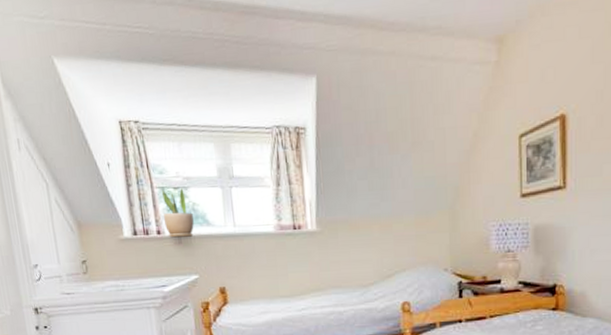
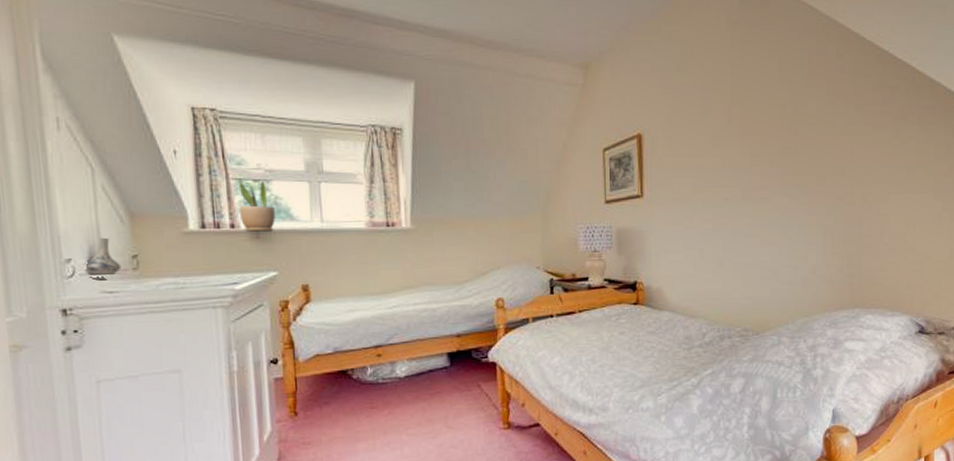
decorative vase: none [46,245,75,279] -> present [82,237,122,275]

